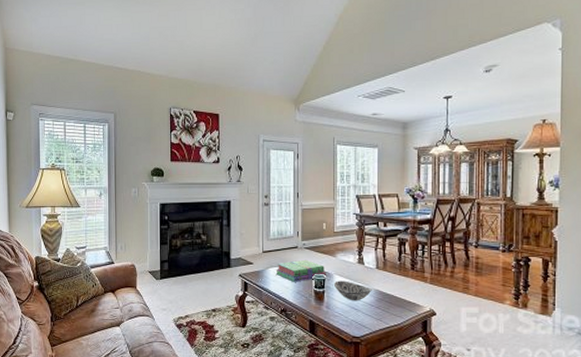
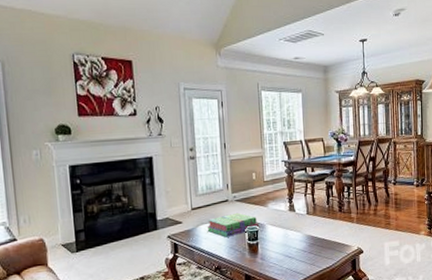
decorative bowl: present [333,280,372,301] -> none [266,229,304,249]

